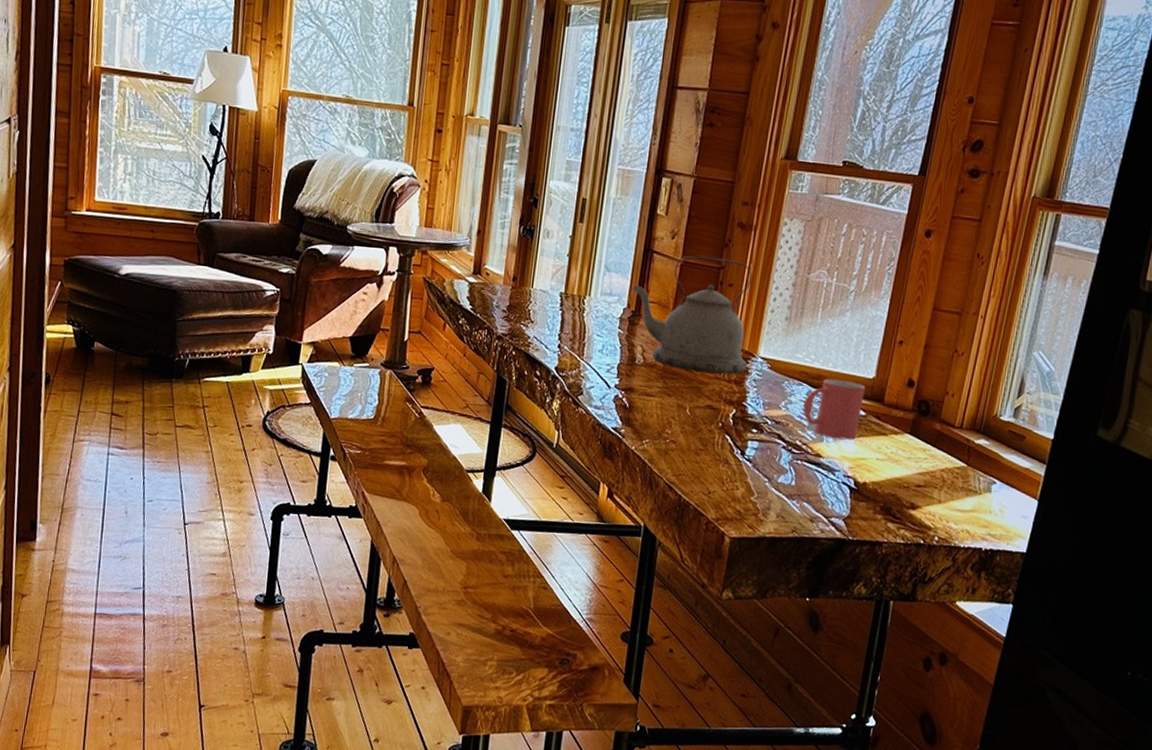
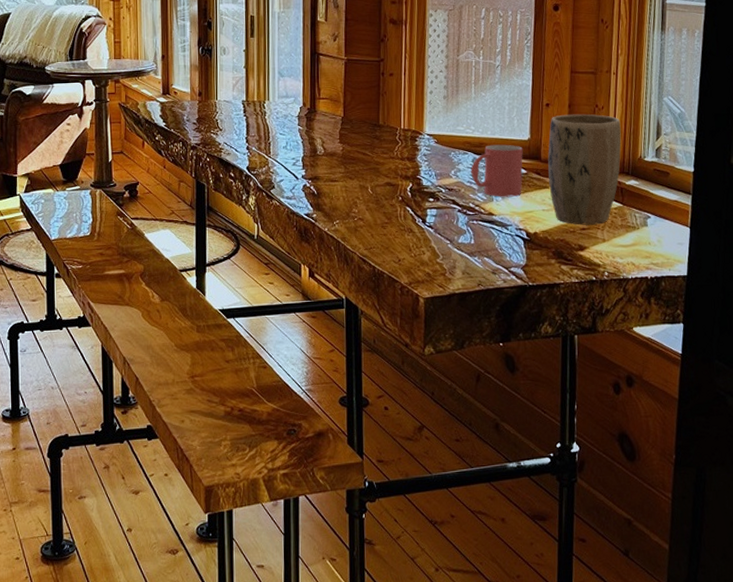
kettle: present [631,255,753,375] -> none [305,52,416,154]
plant pot: none [888,355,980,484] -> present [548,114,622,225]

